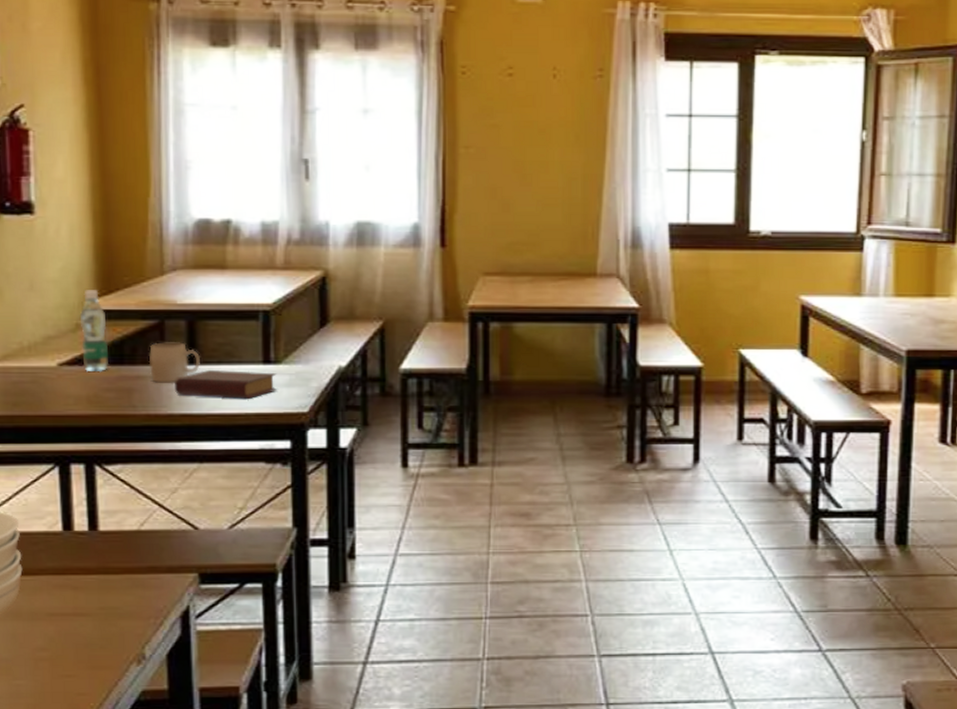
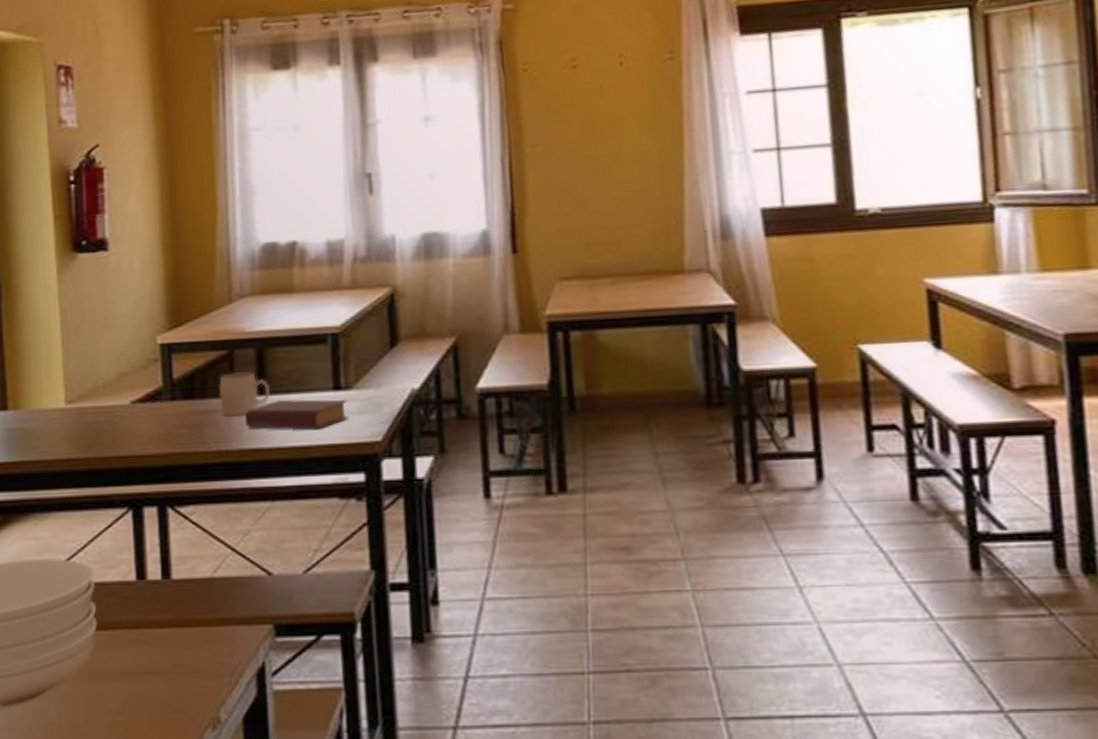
bottle: present [80,290,110,373] -> none [152,323,181,409]

